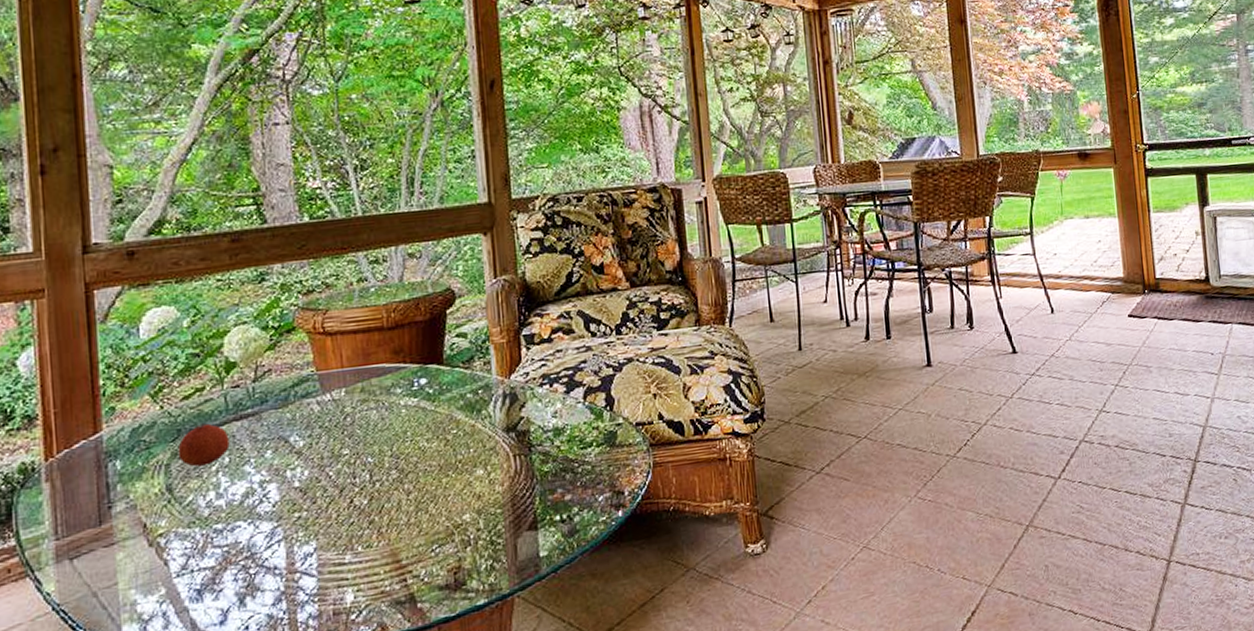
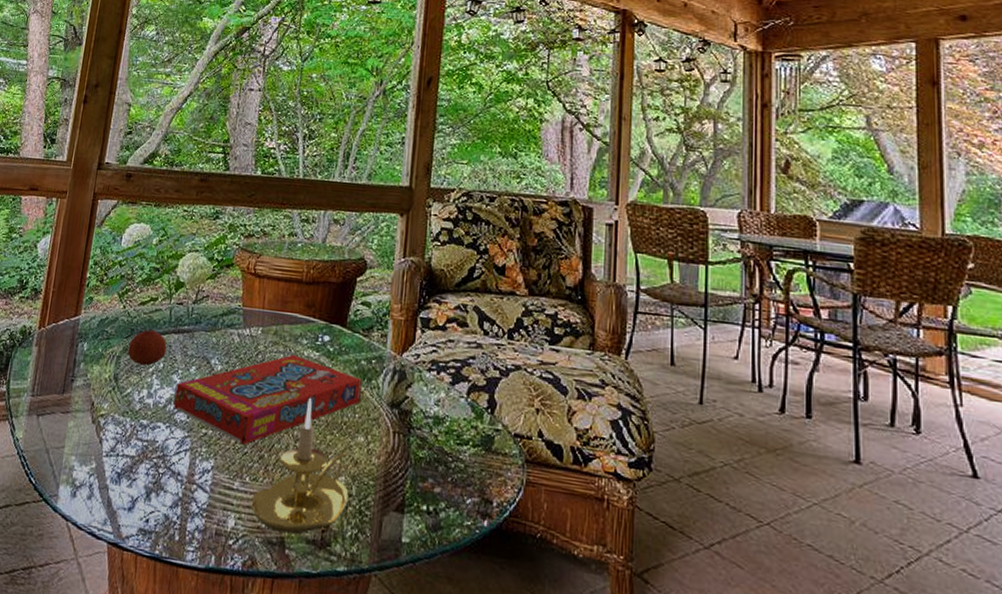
snack box: none [251,407,473,516] -> present [173,354,362,445]
candle holder: none [369,446,477,591] -> present [251,397,349,534]

